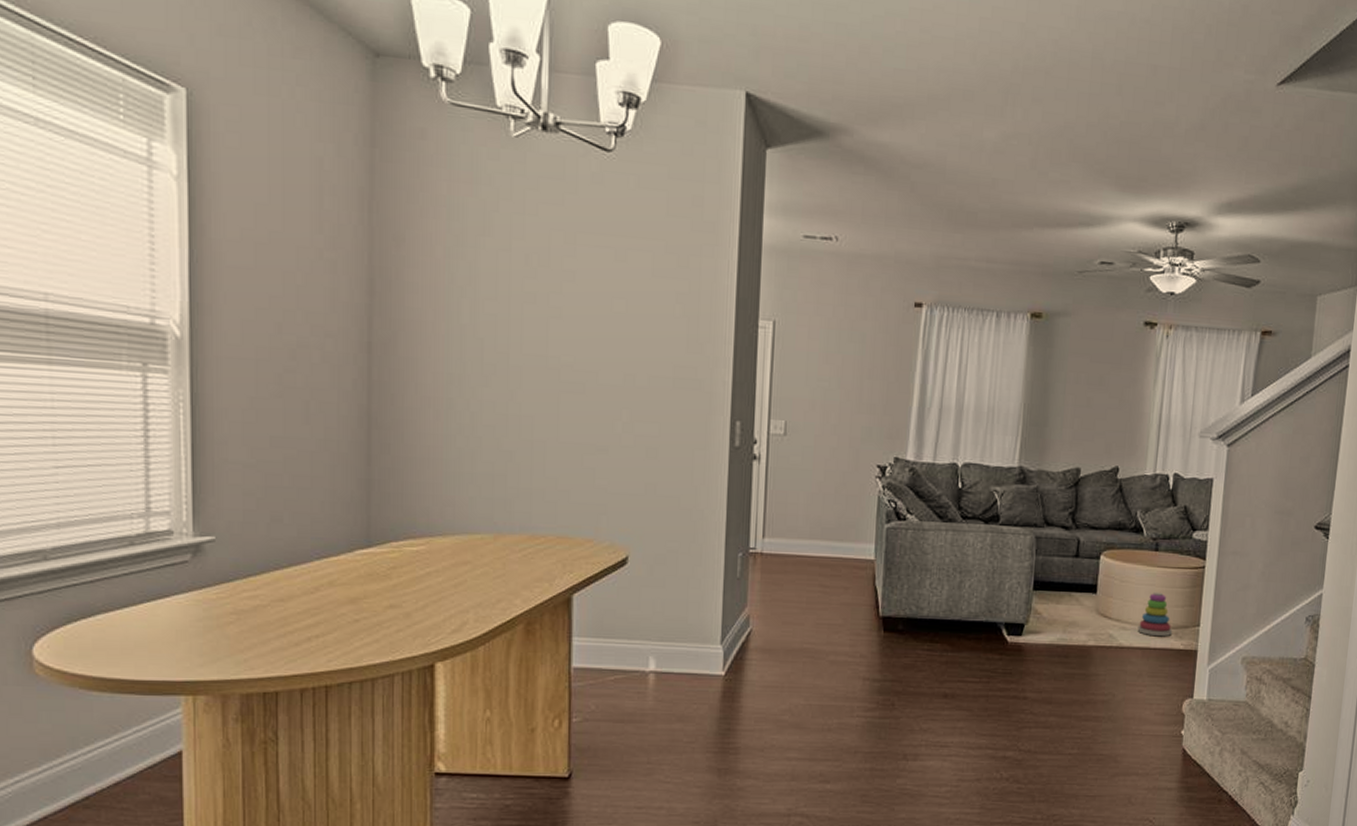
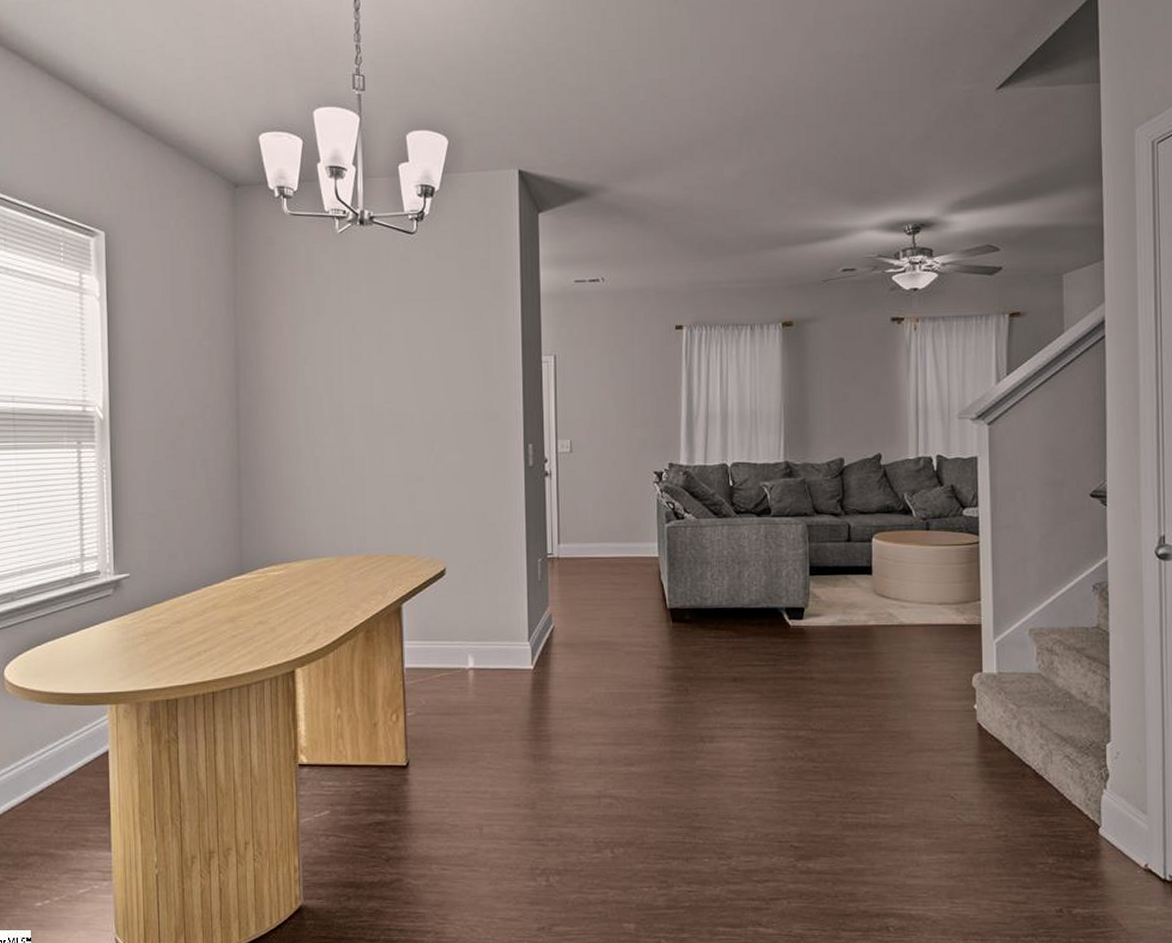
stacking toy: present [1137,592,1172,637] -> none [917,569,952,613]

